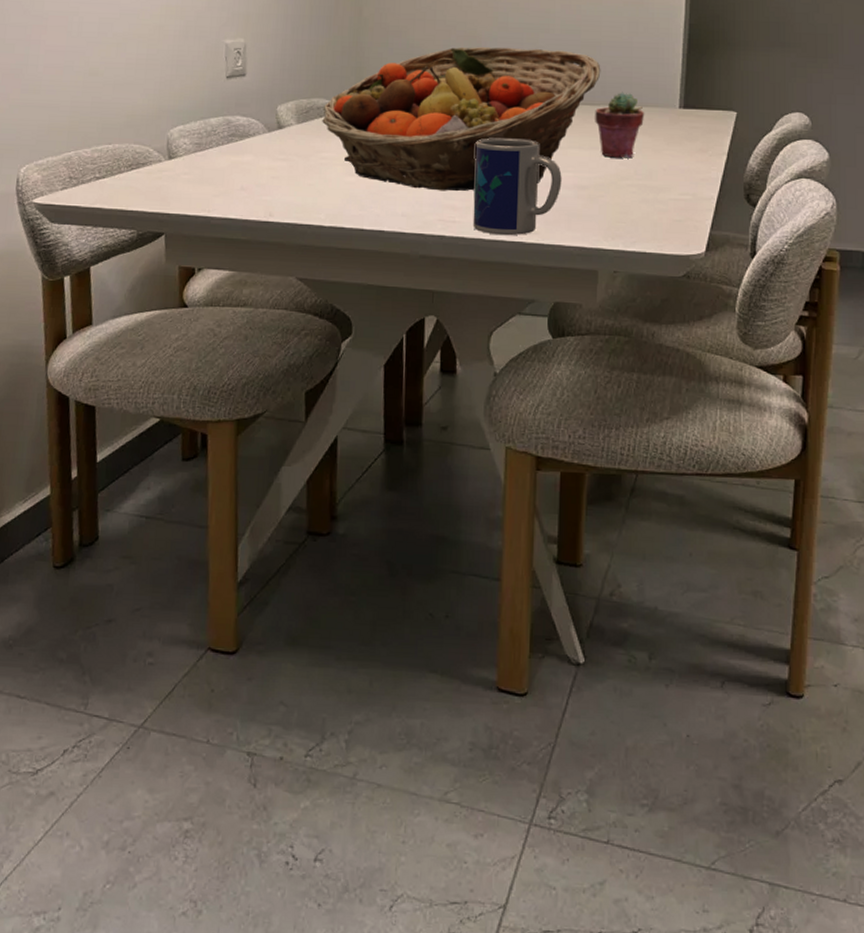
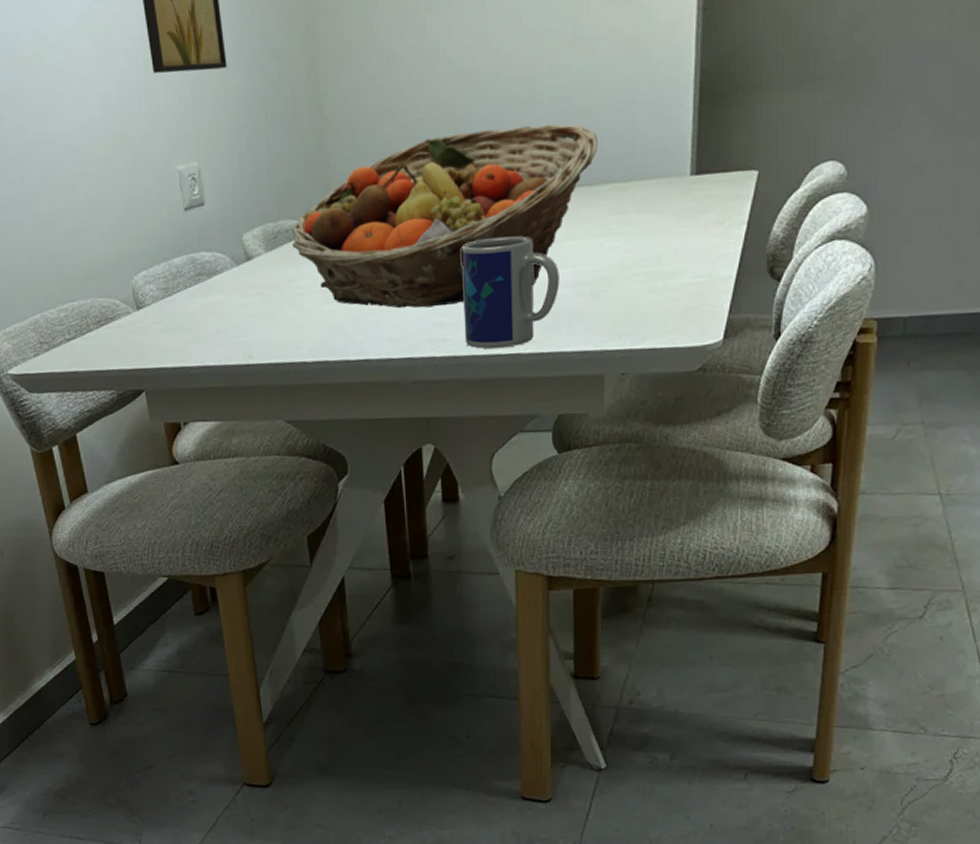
potted succulent: present [595,91,645,158] -> none [593,164,651,245]

